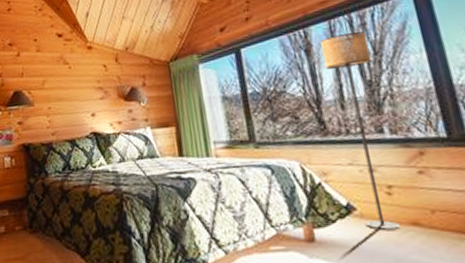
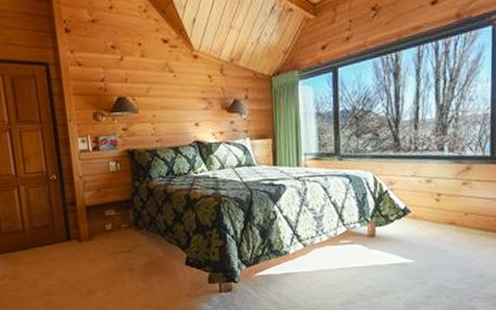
floor lamp: present [320,31,400,230] -> none [408,58,447,228]

